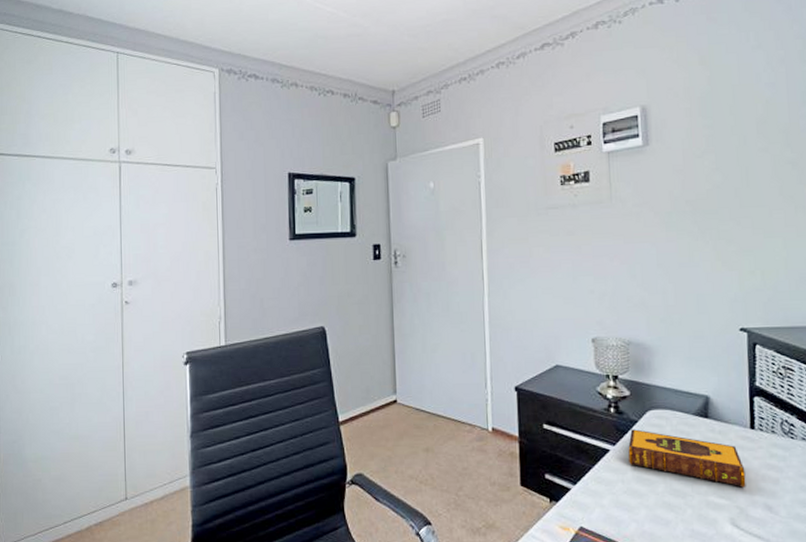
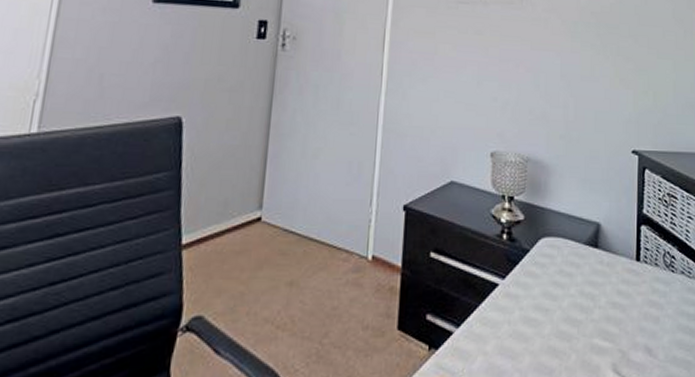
hardback book: present [628,429,746,488] -> none [517,260,629,328]

